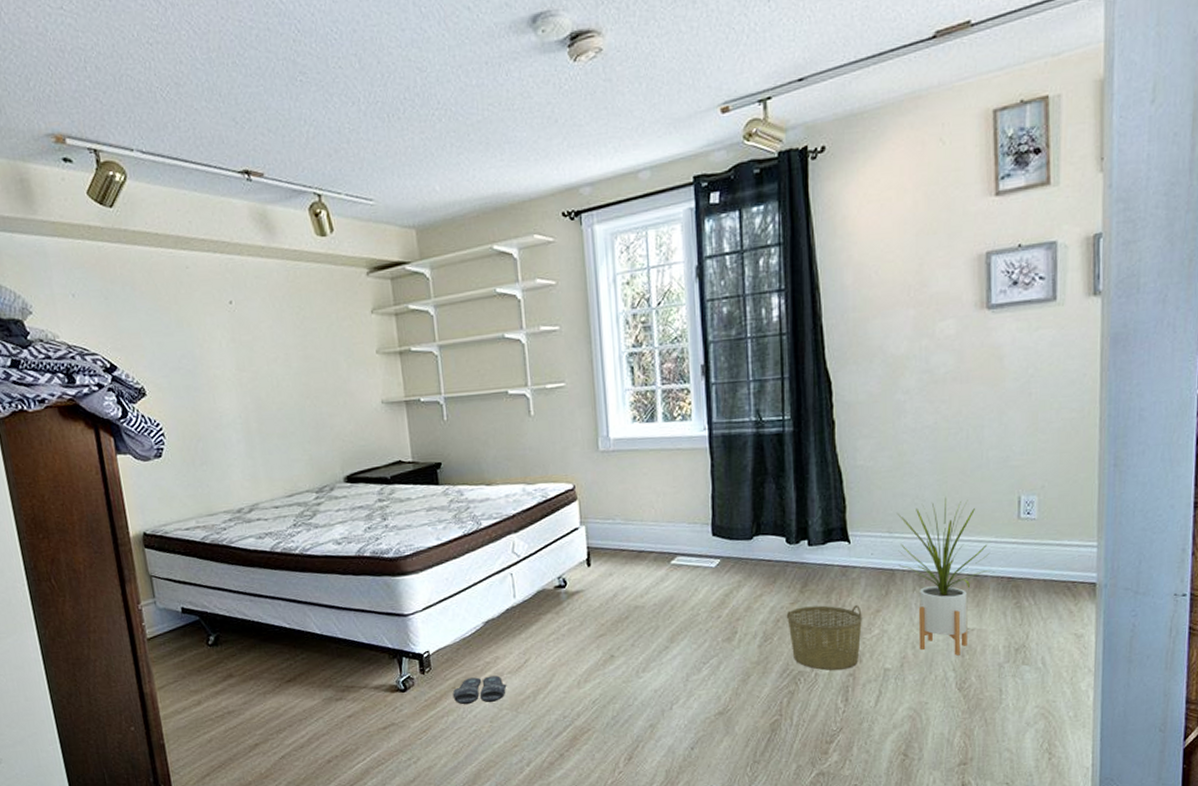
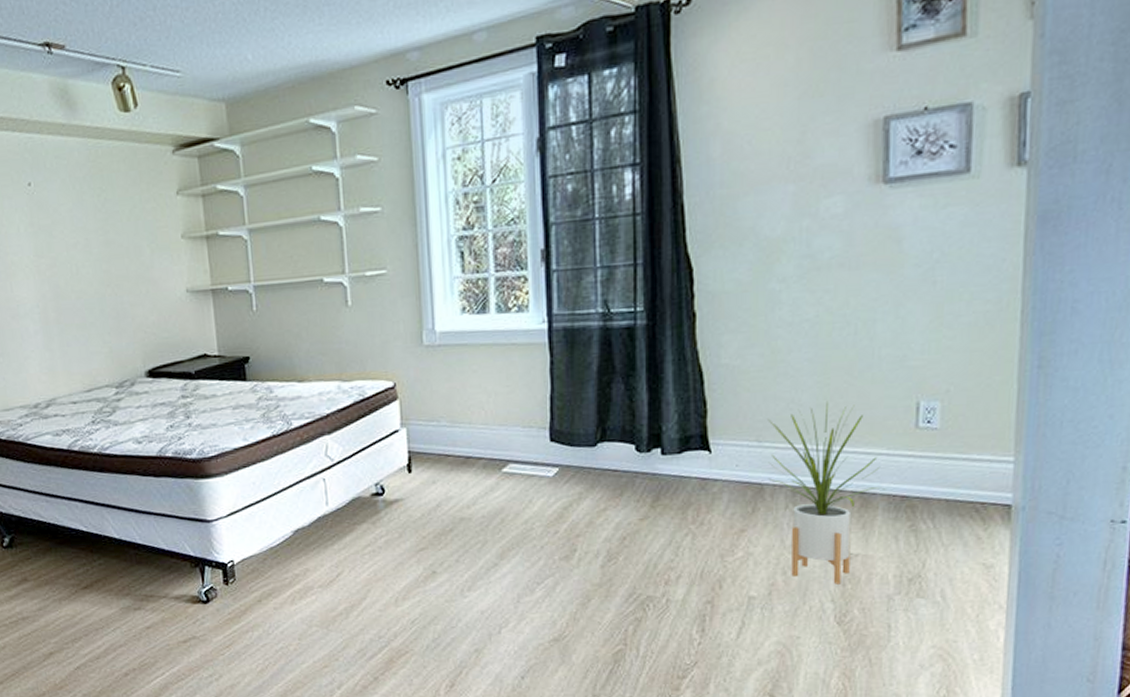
slippers: present [452,675,507,704] -> none [258,589,317,619]
basket: present [786,605,863,670] -> none [634,522,725,596]

